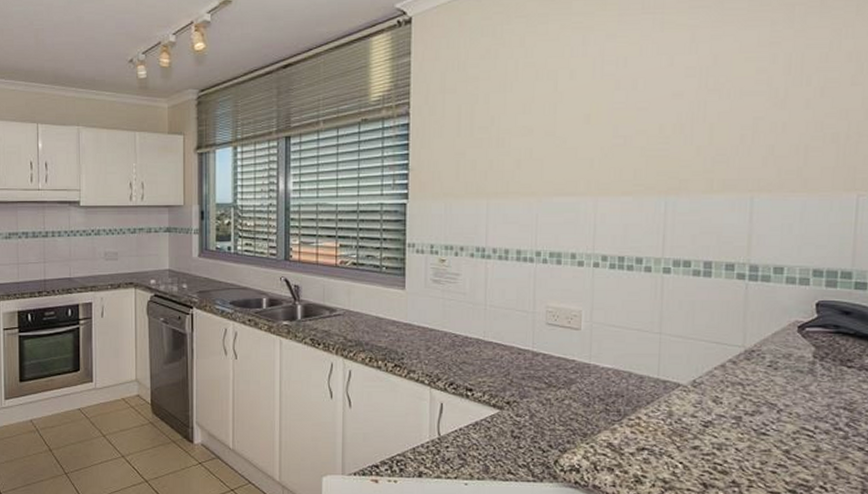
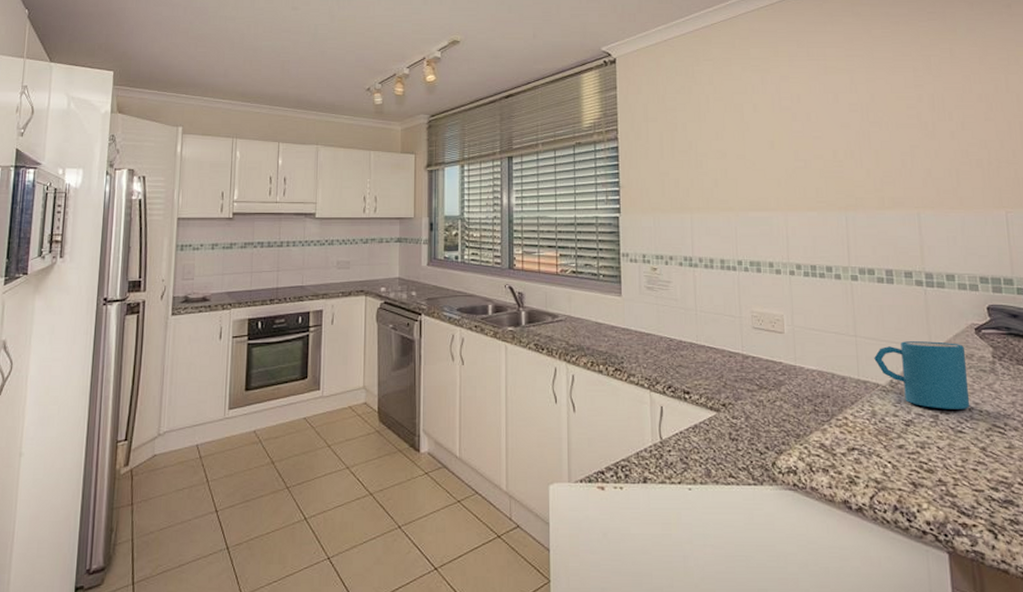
mug: none [678,339,782,411] -> present [874,341,969,409]

